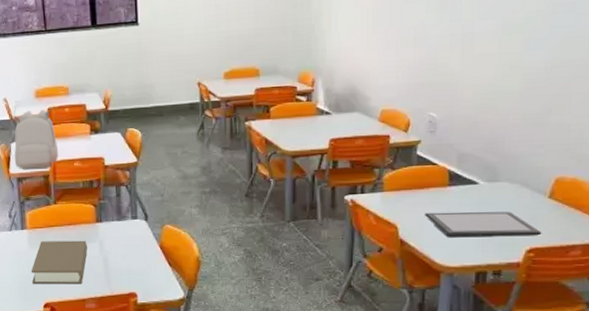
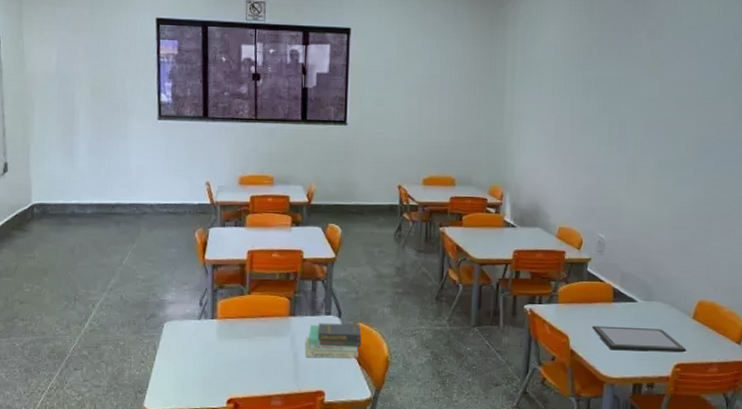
backpack: present [14,109,59,169] -> none [211,196,258,257]
book: present [31,240,88,285] -> none [217,332,279,380]
books: none [113,226,171,262] -> present [305,323,362,358]

